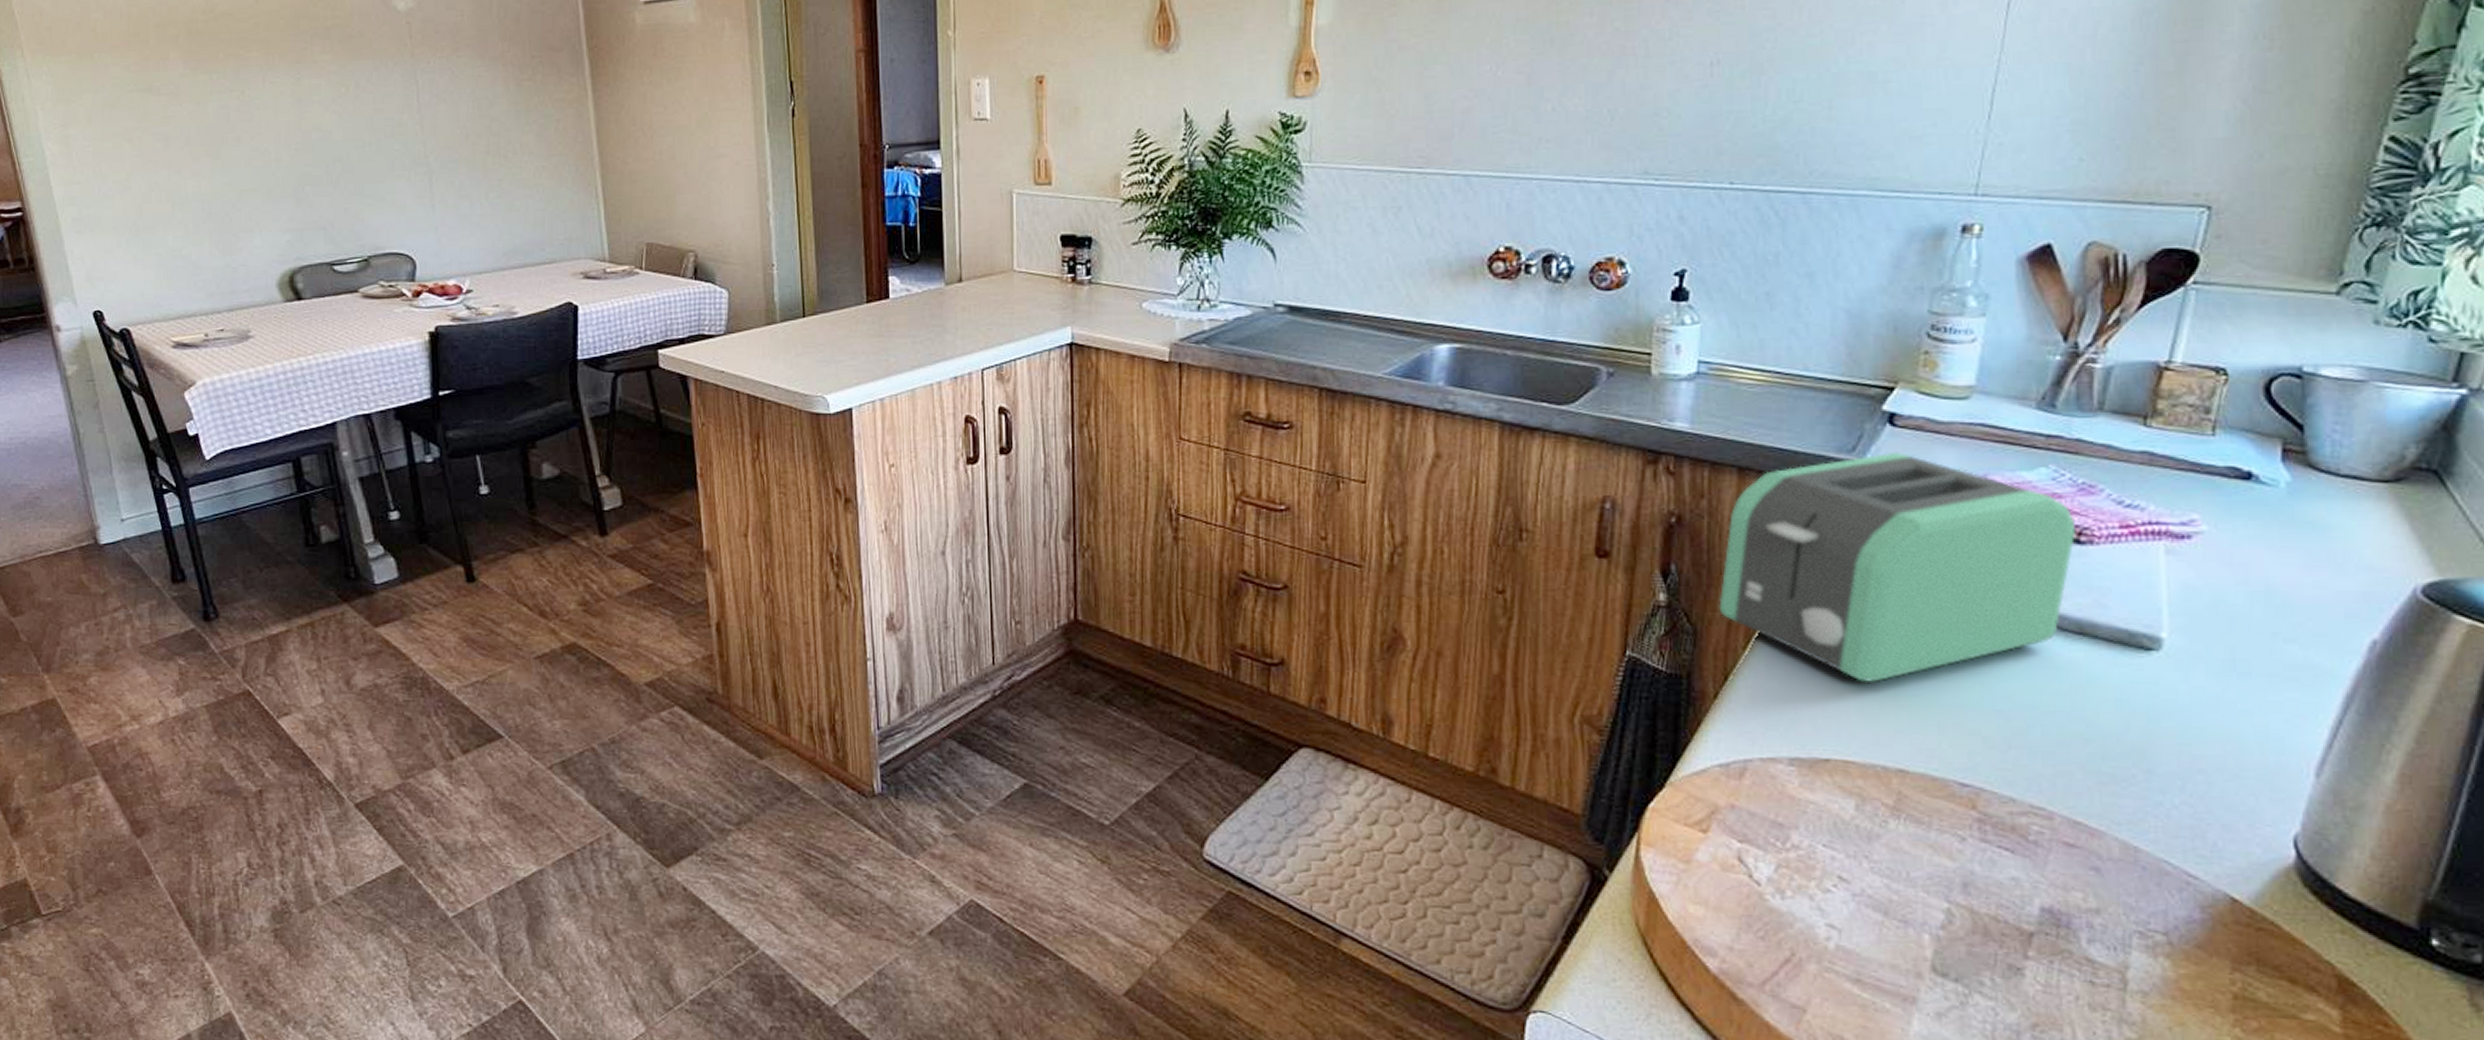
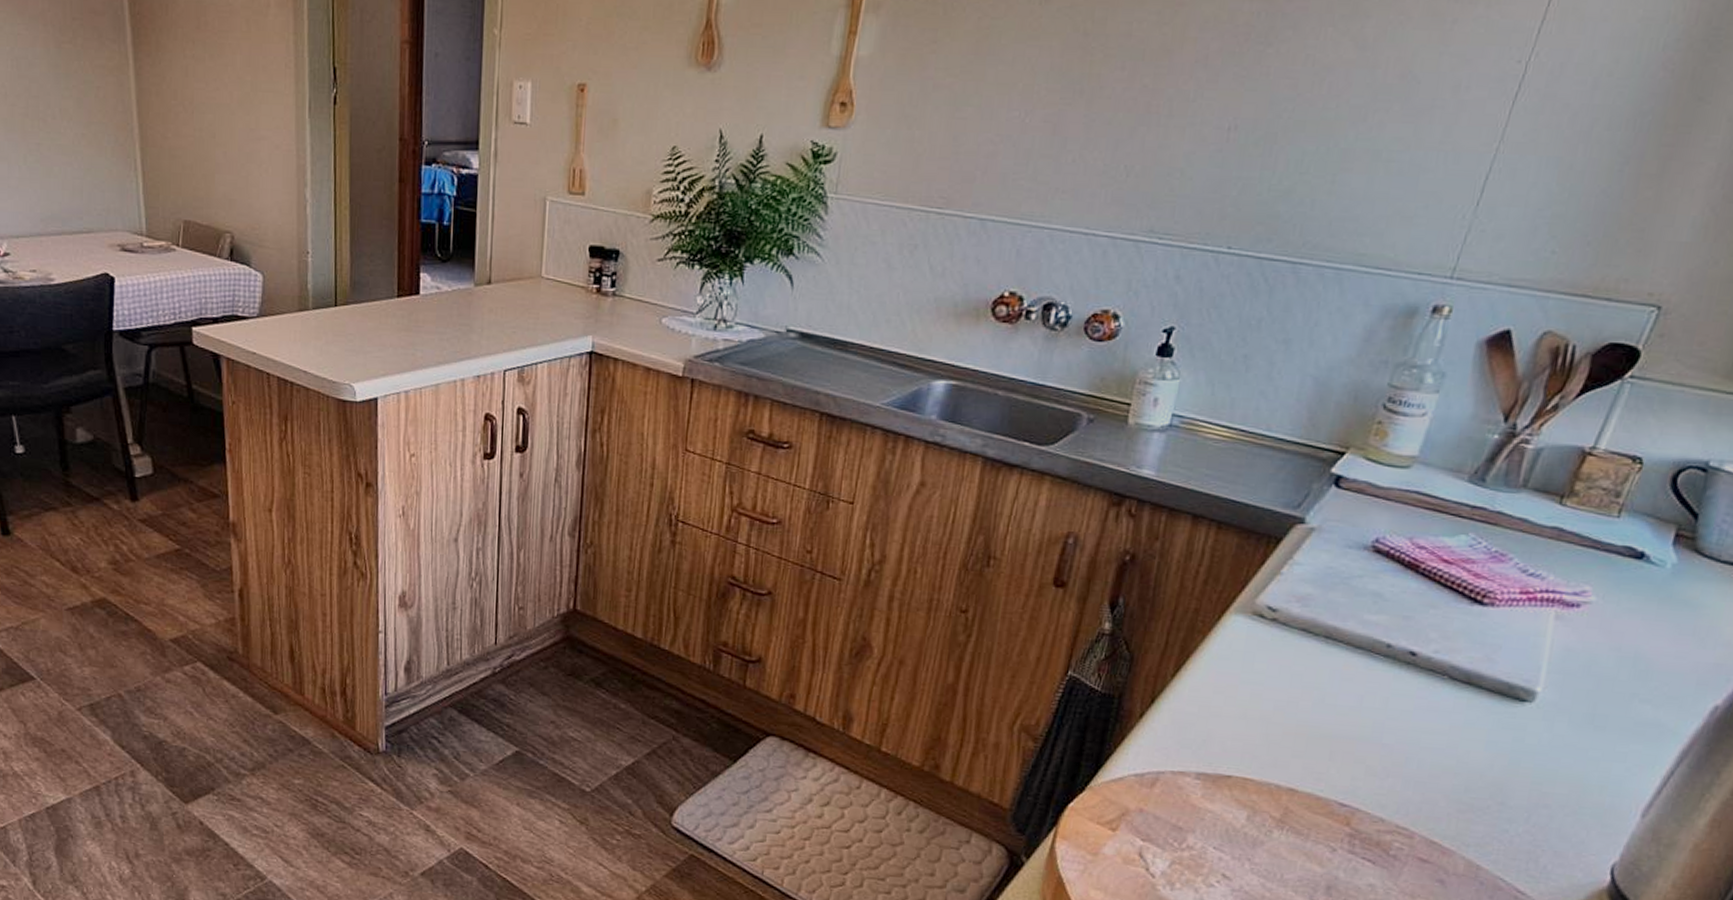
toaster: present [1719,451,2076,682] -> none [1156,511,1484,713]

